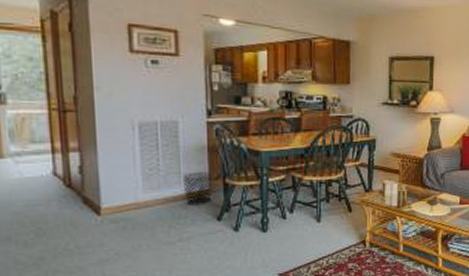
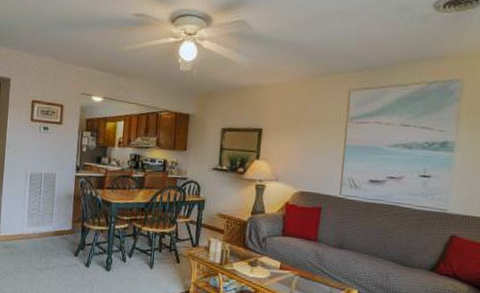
waste bin: present [181,171,213,206] -> none [53,214,76,242]

